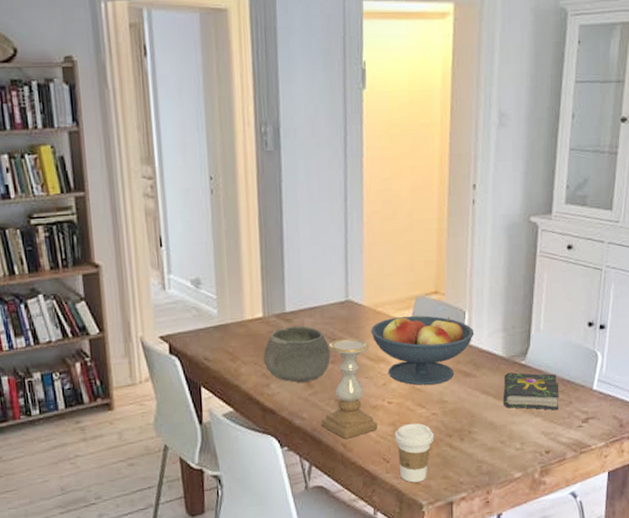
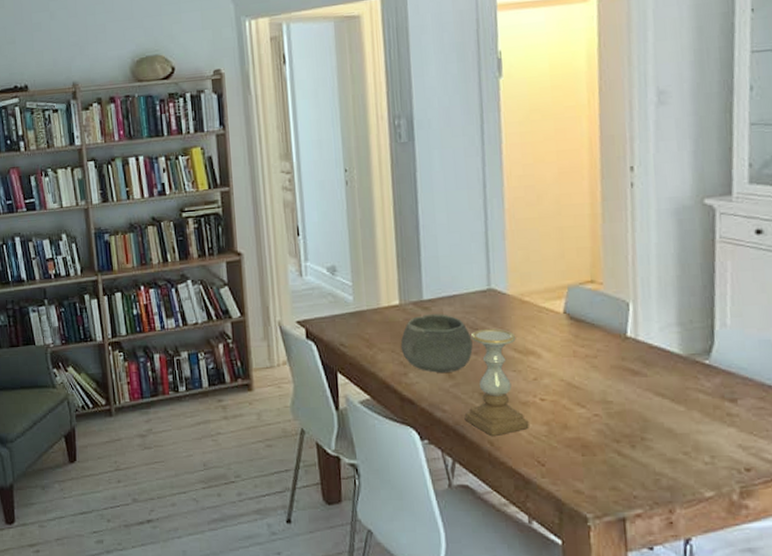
fruit bowl: present [371,315,474,386] -> none [517,306,642,383]
coffee cup: present [394,423,435,483] -> none [549,423,599,491]
book: present [503,372,559,411] -> none [683,372,759,420]

